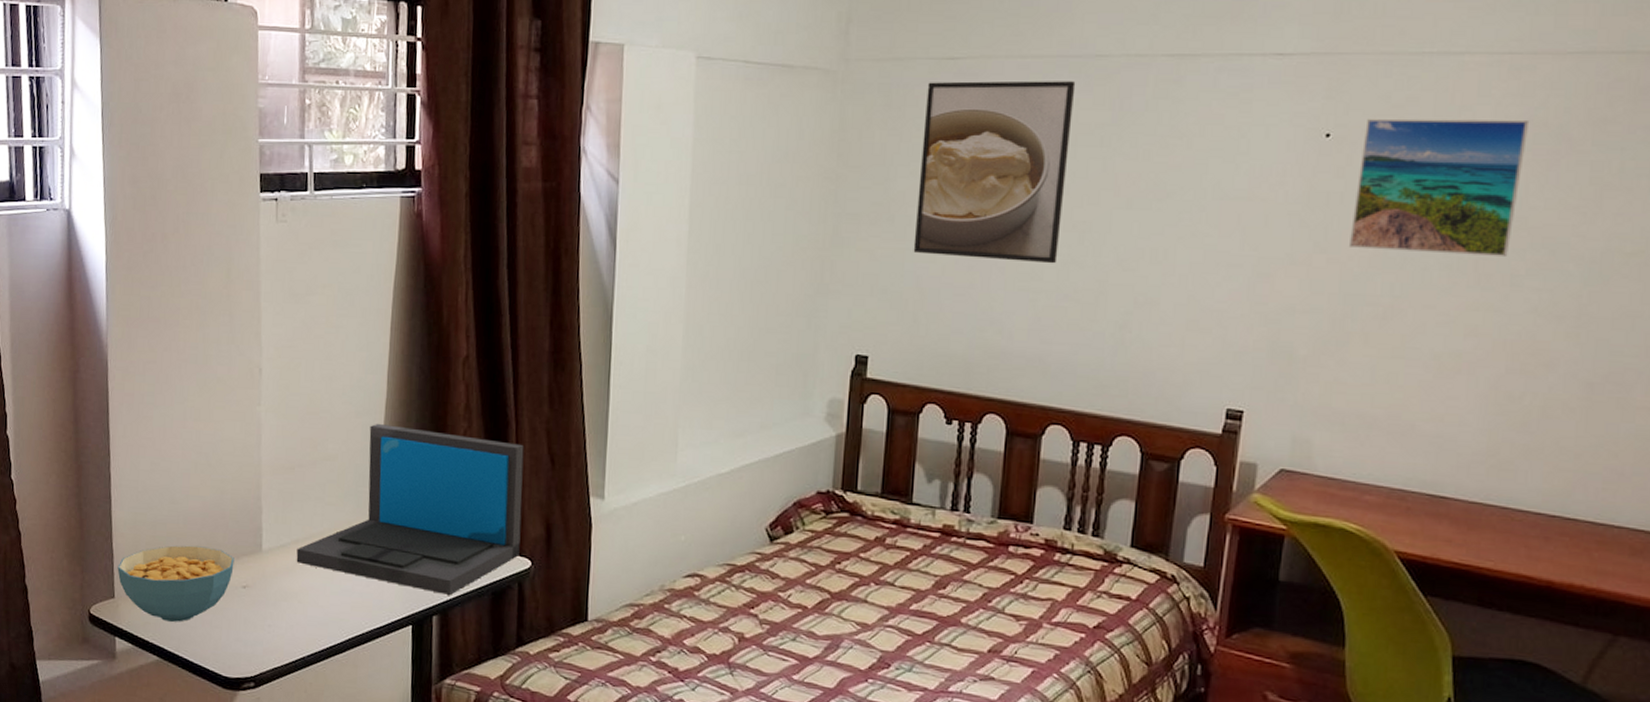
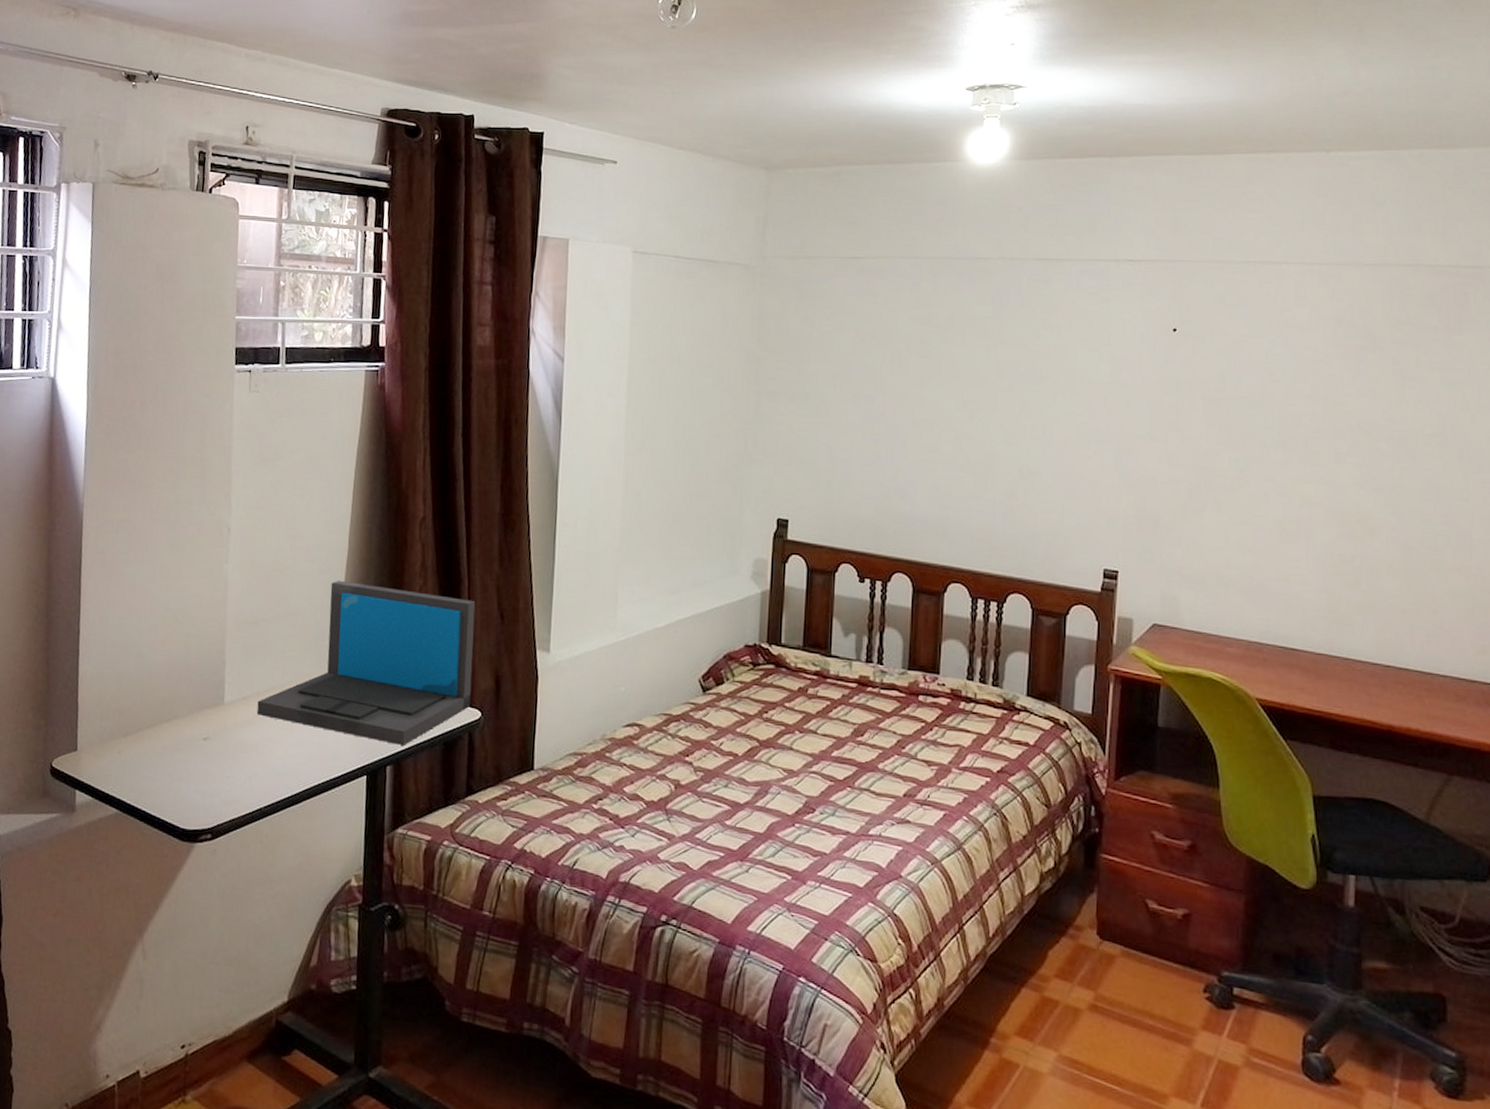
cereal bowl: present [117,545,234,622] -> none [81,698,197,775]
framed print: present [913,80,1076,264] -> none [826,278,961,438]
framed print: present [1350,118,1530,256] -> none [1199,317,1340,436]

